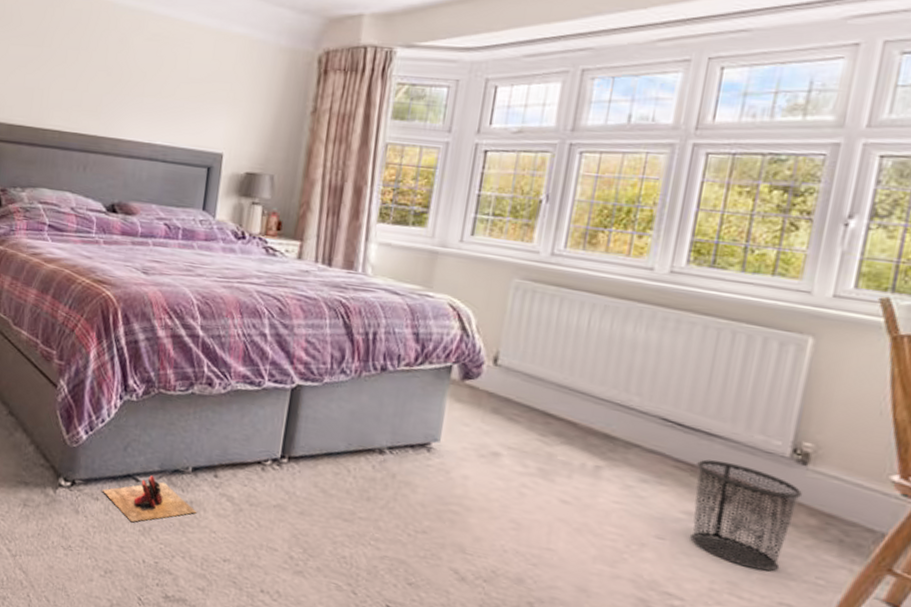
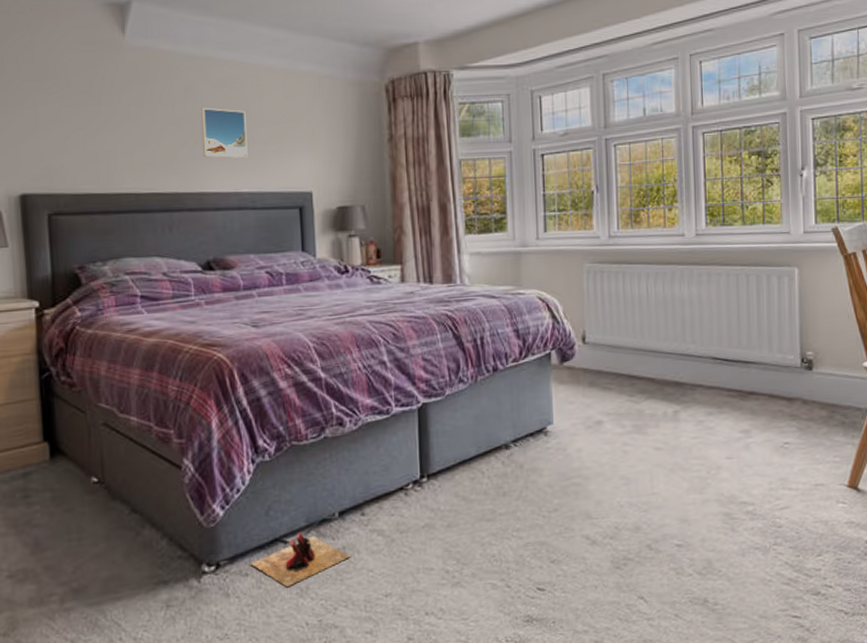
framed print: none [126,59,172,112] -> present [200,107,248,158]
waste bin: present [690,459,803,572] -> none [743,381,814,464]

